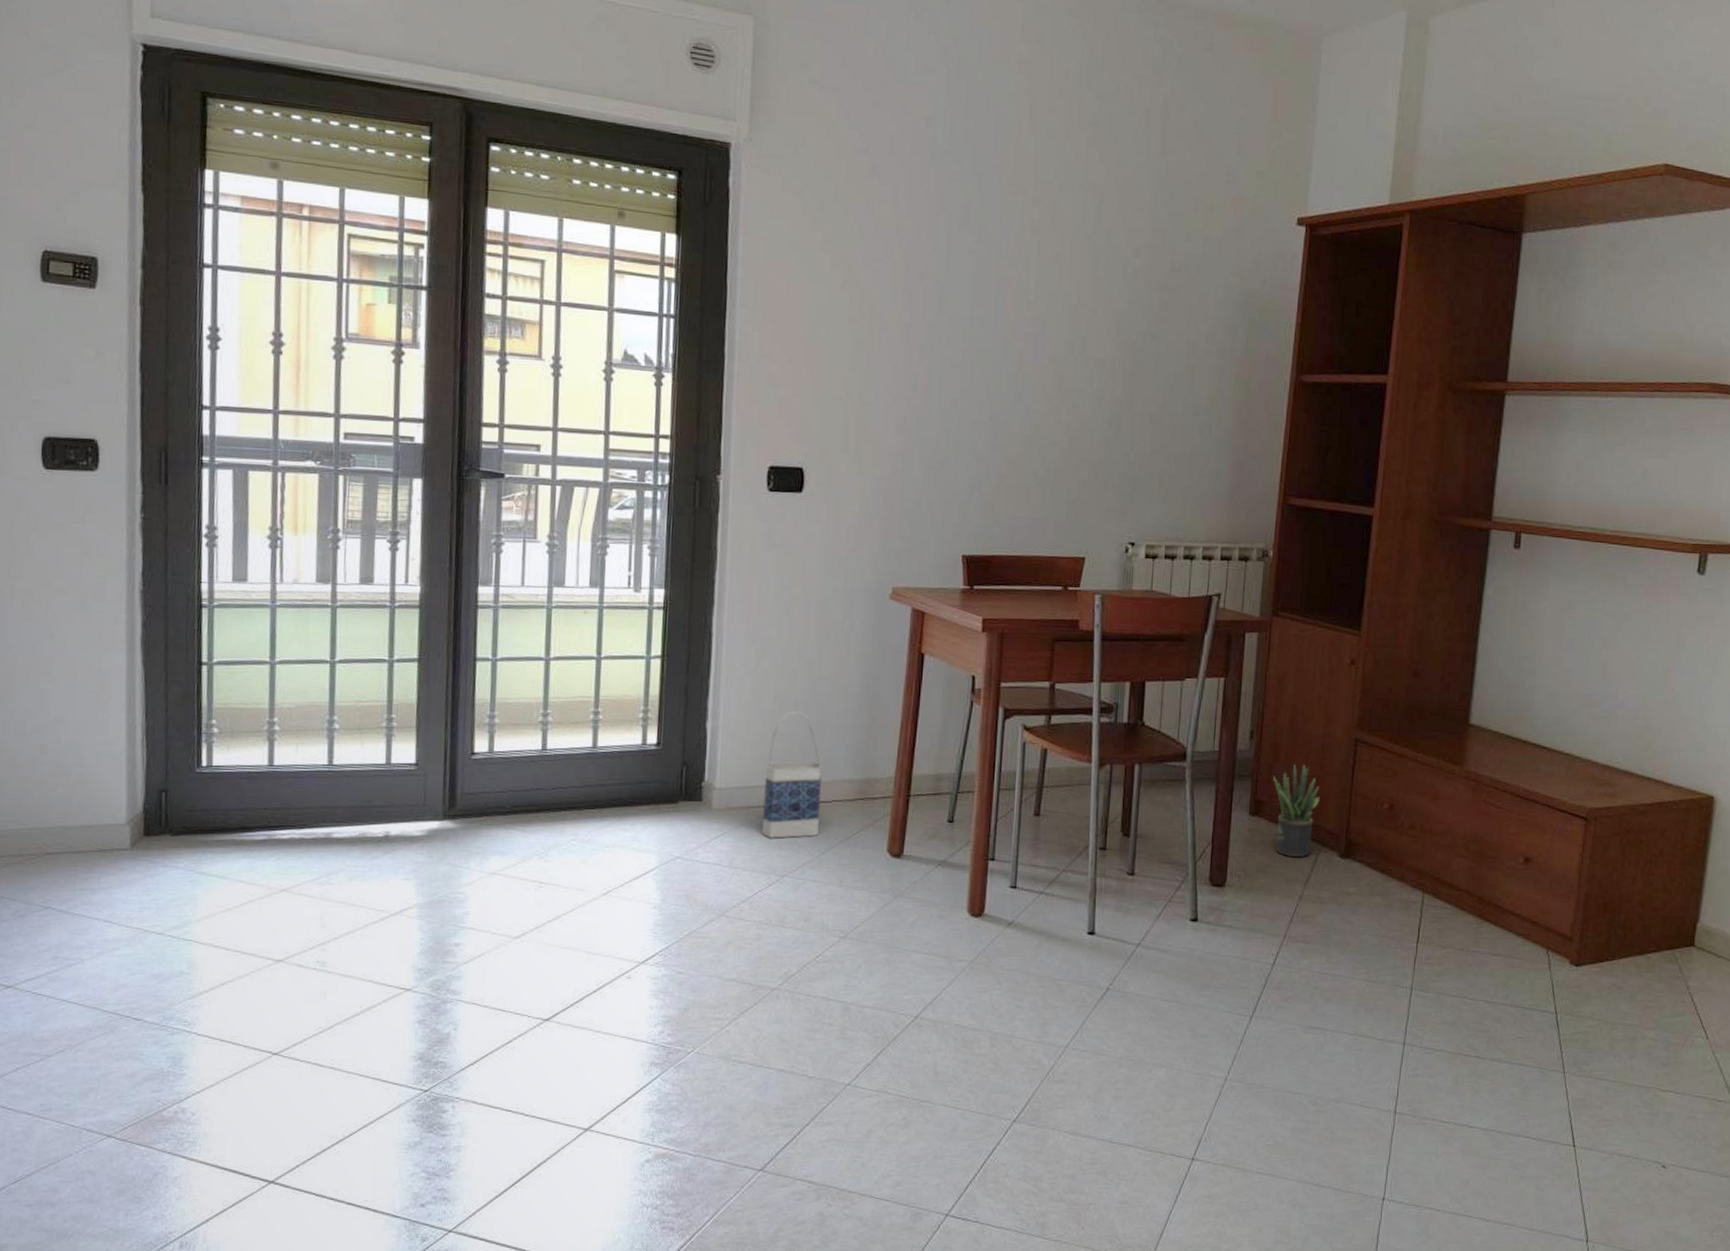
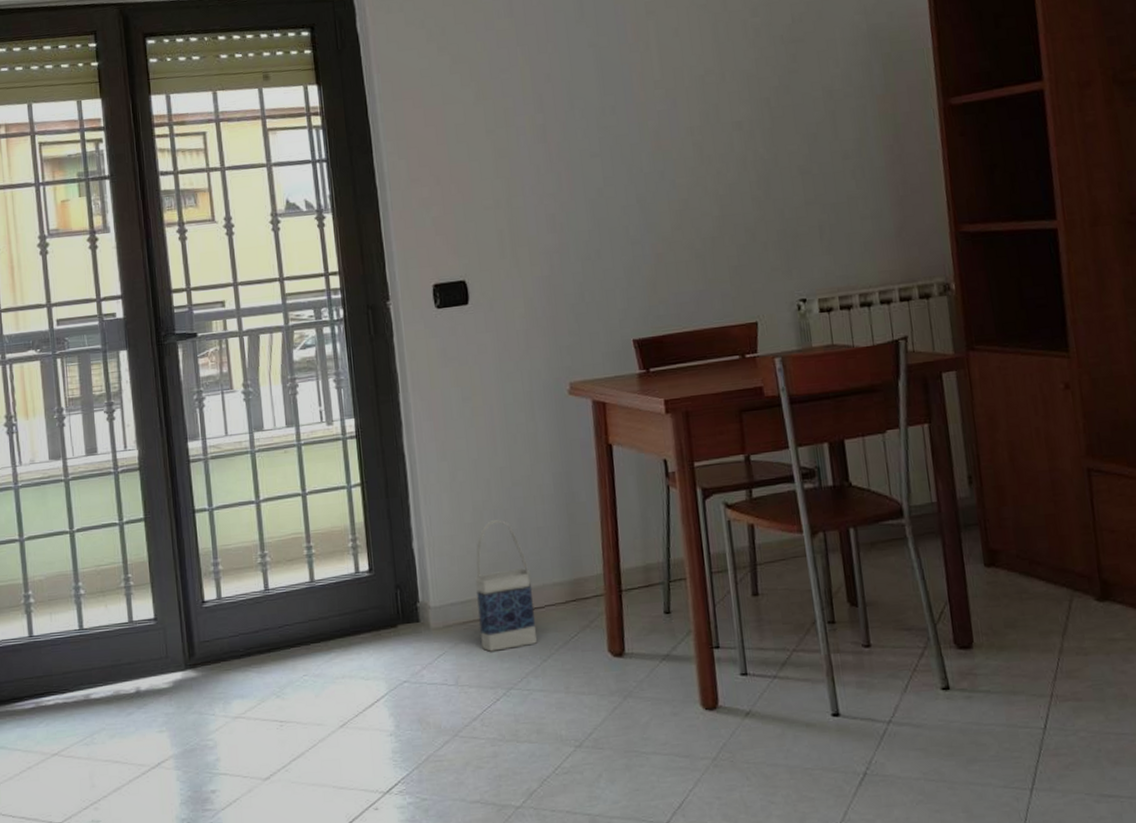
potted plant: present [1273,764,1320,858] -> none [1003,504,1061,607]

